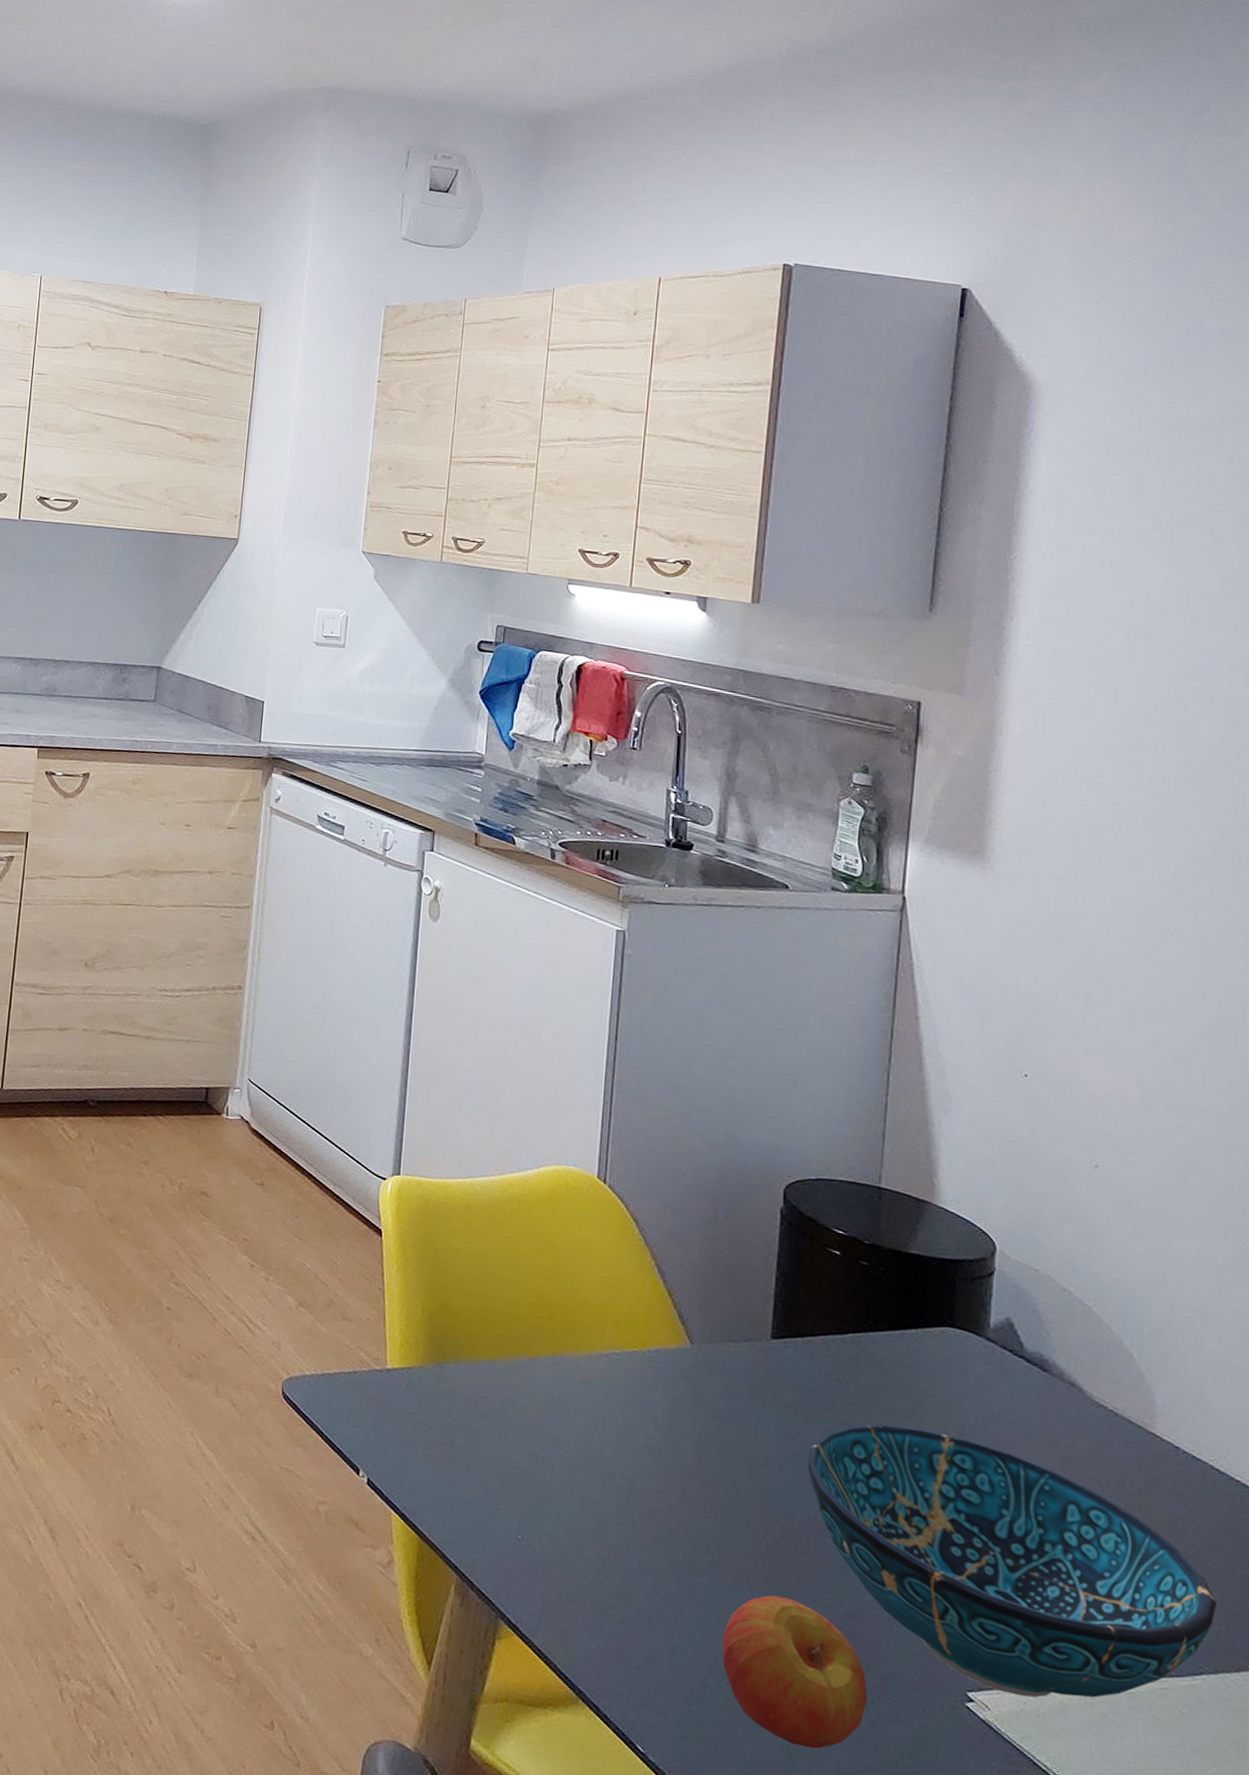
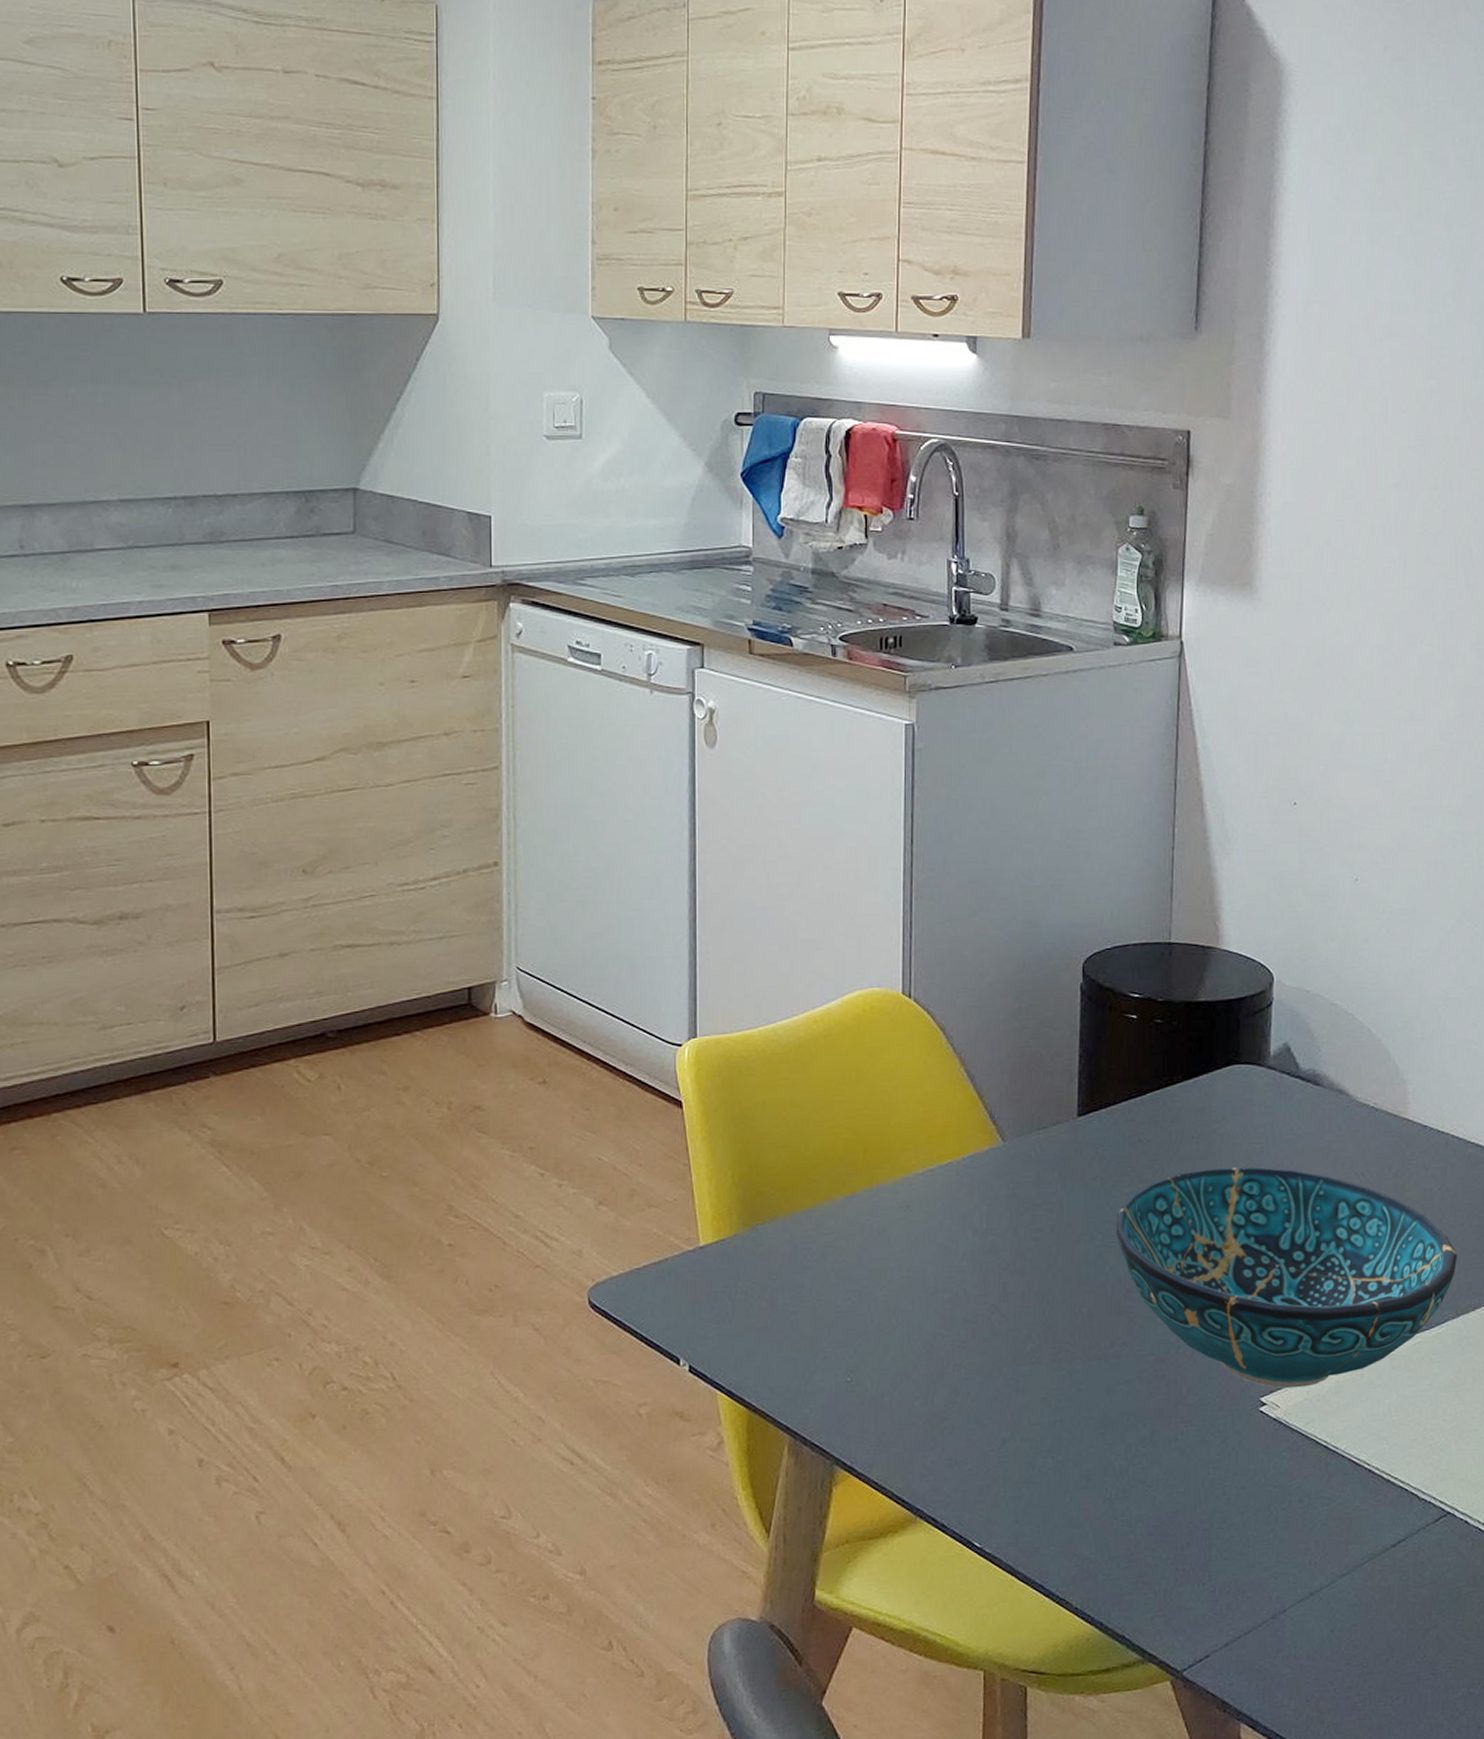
apple: present [721,1595,868,1749] -> none [1046,1361,1177,1495]

